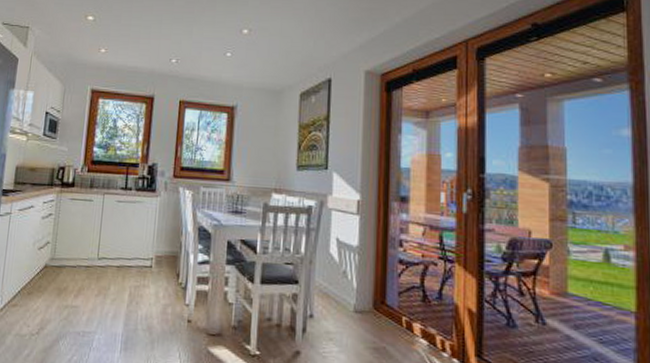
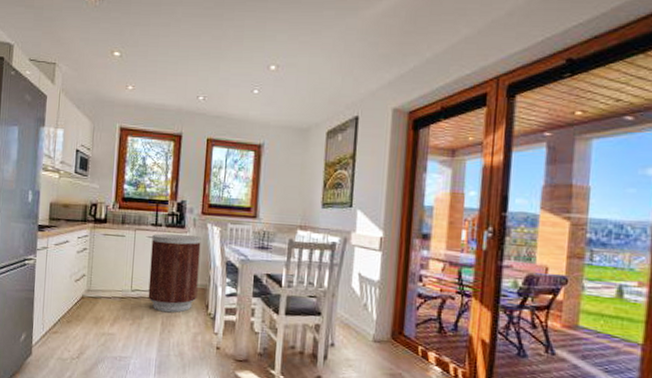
trash can: none [115,197,173,283] -> present [148,233,201,313]

